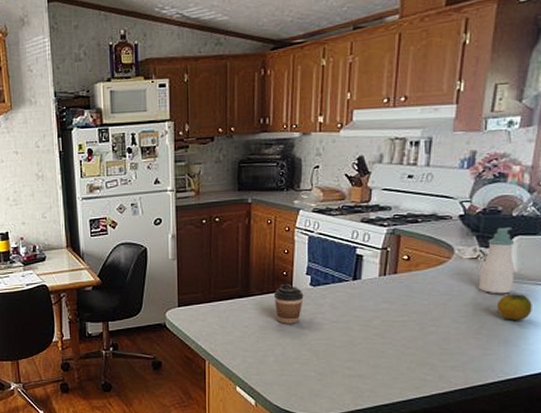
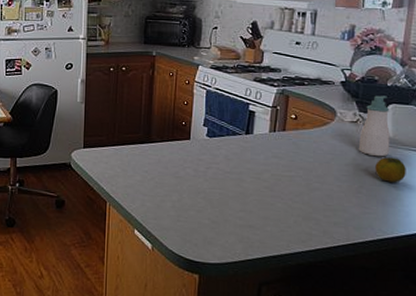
coffee cup: present [273,284,304,324] -> none [173,133,201,172]

